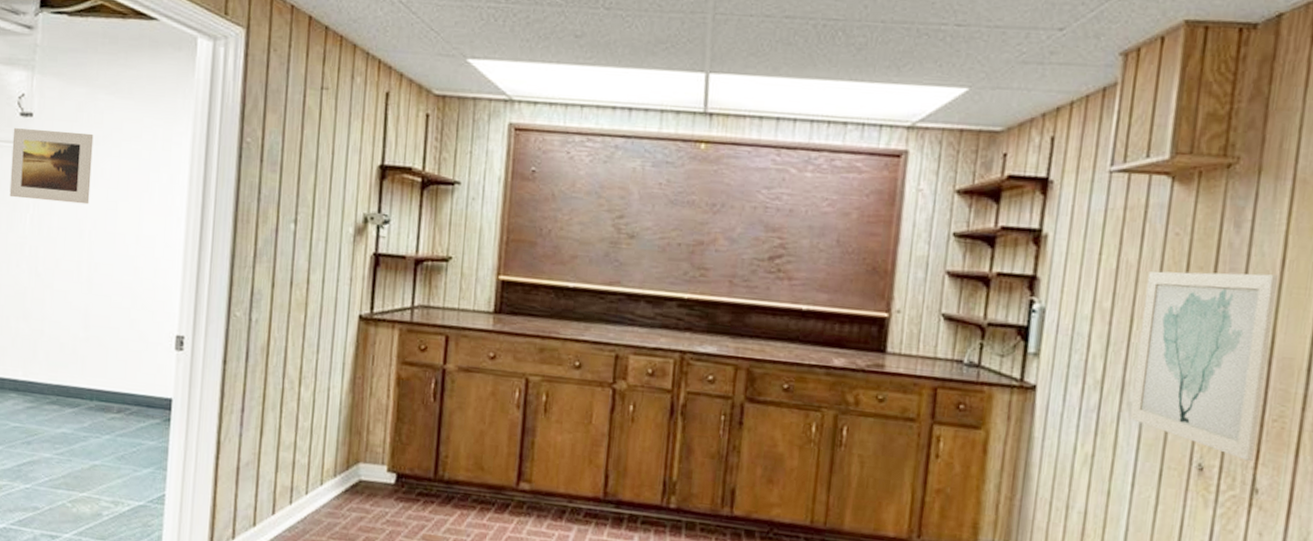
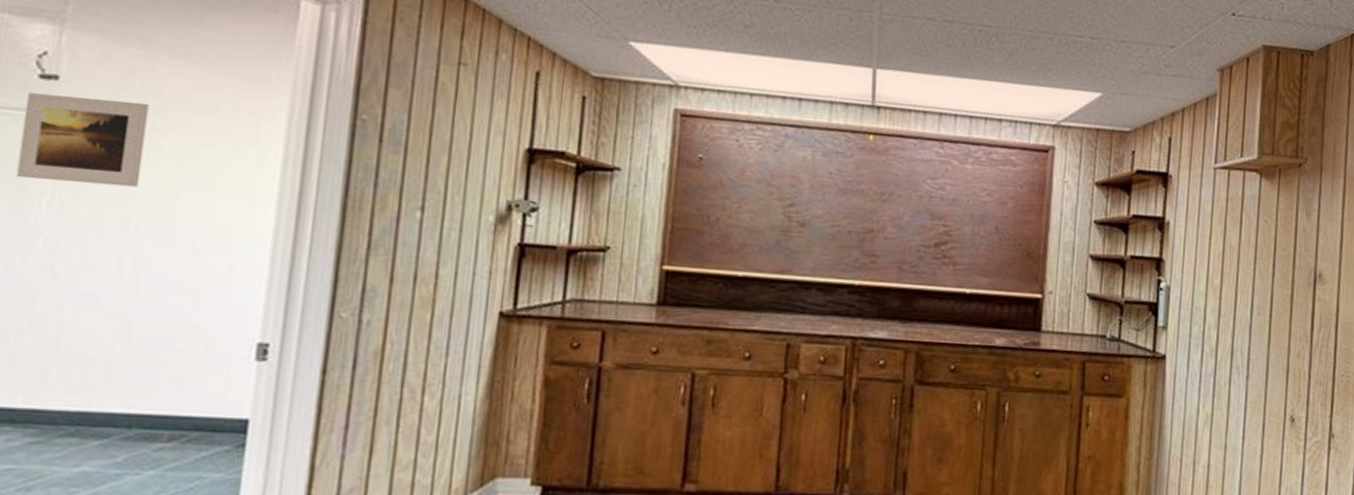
wall art: present [1129,271,1278,462] -> none [1238,252,1338,412]

